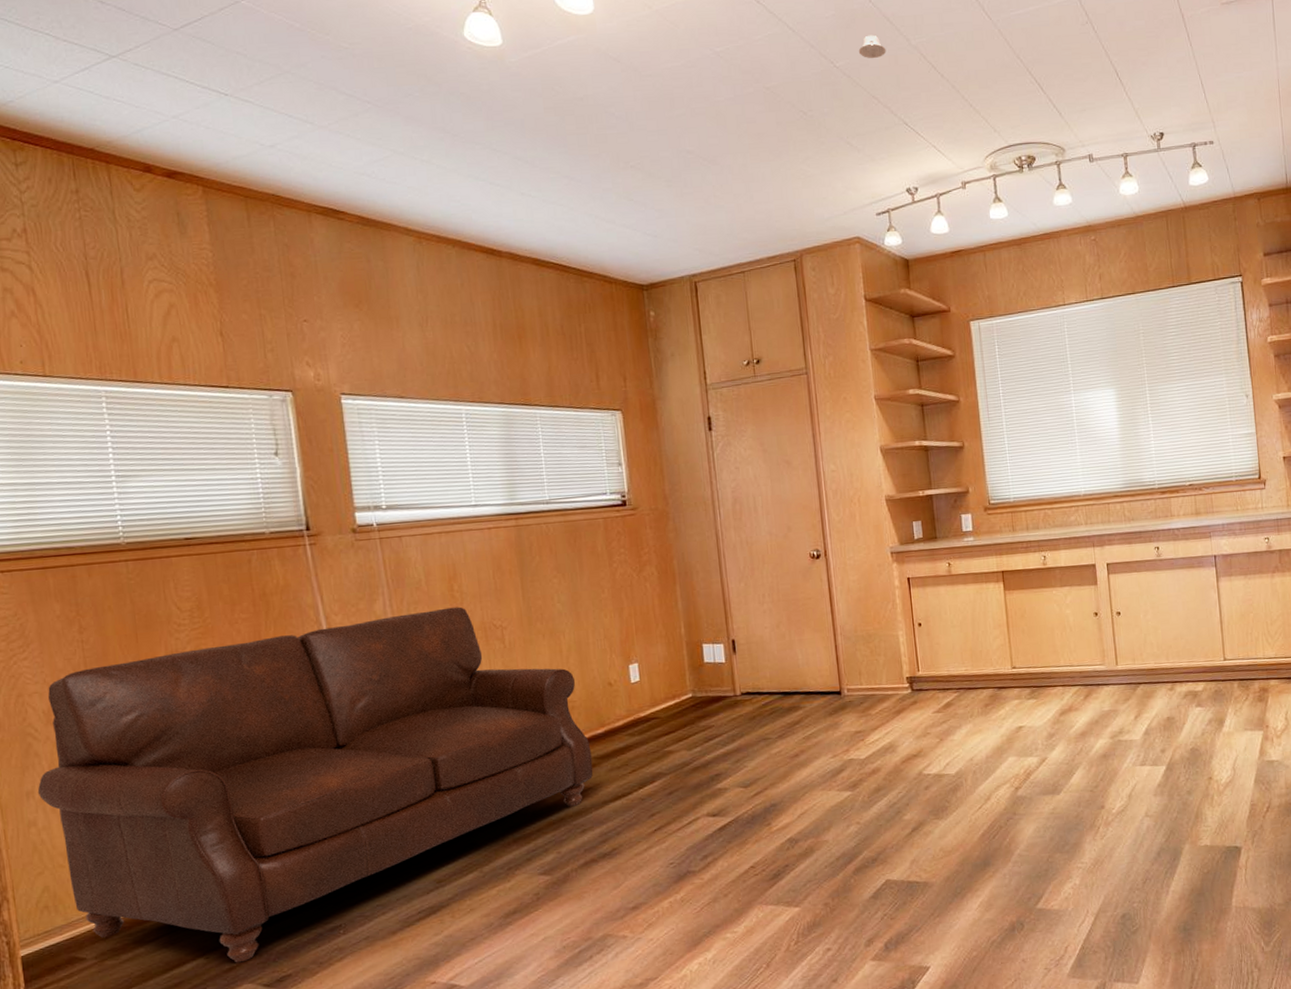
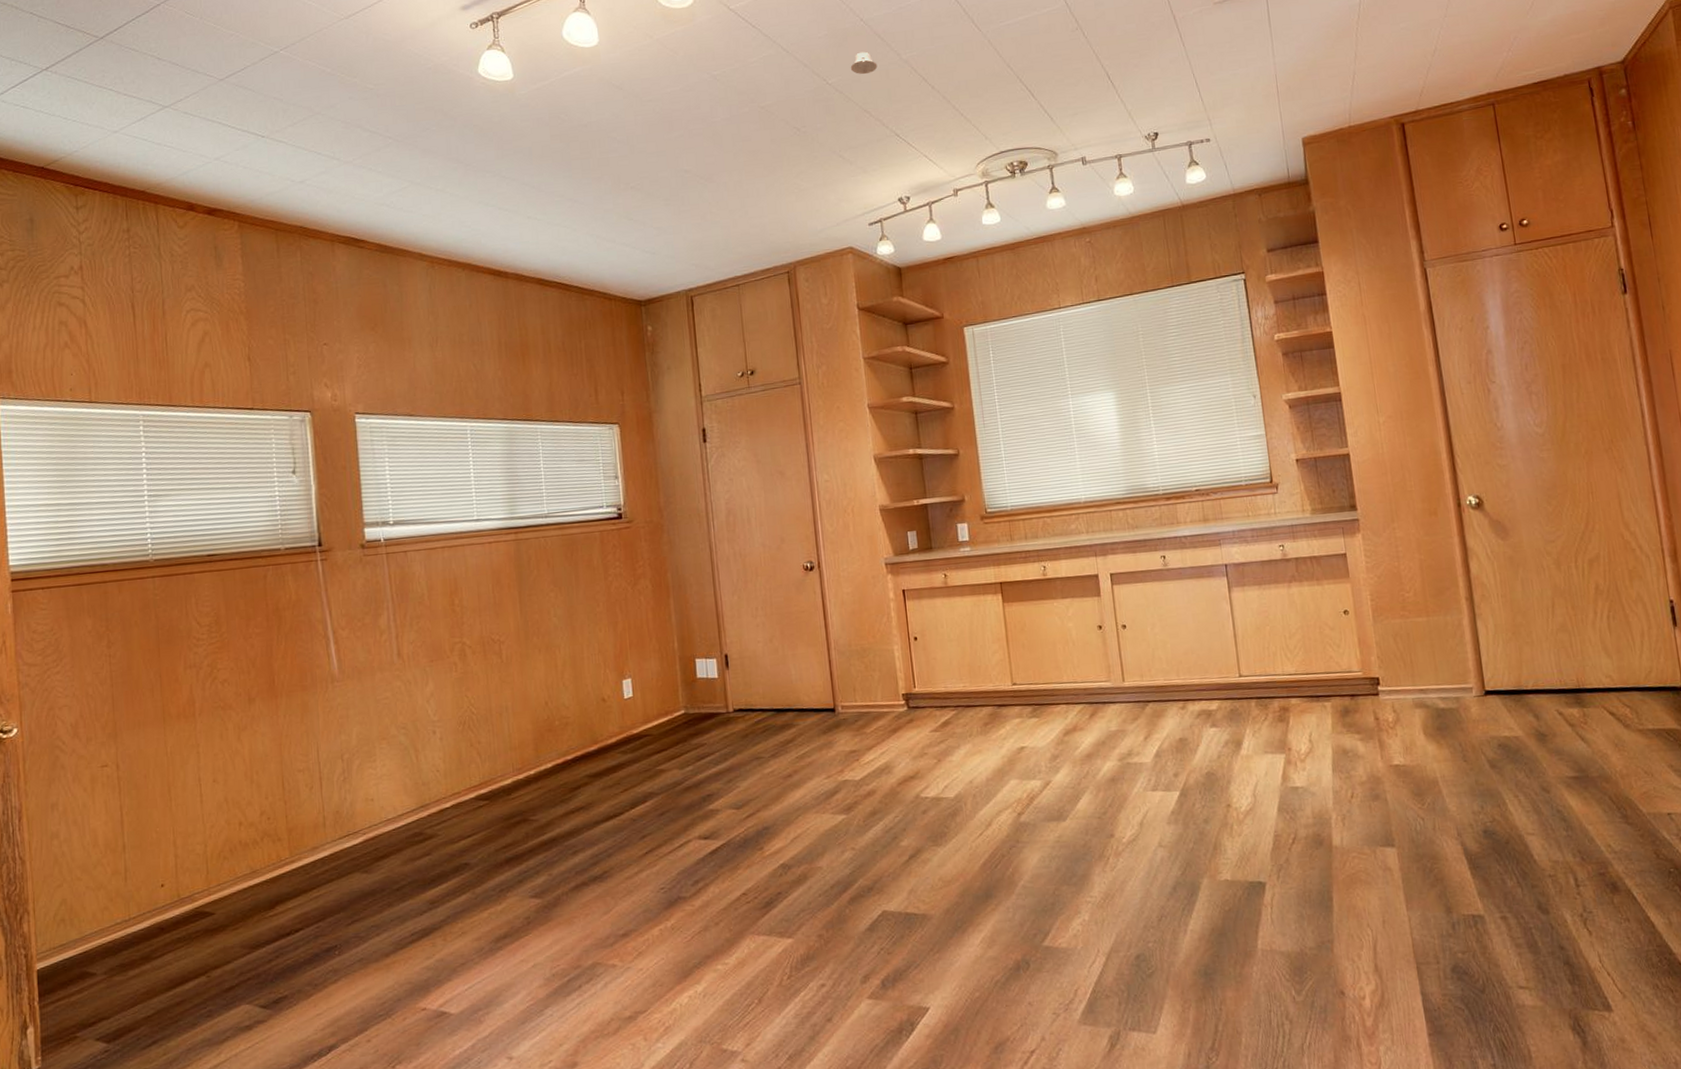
sofa: present [37,606,593,963] -> none [61,621,586,983]

